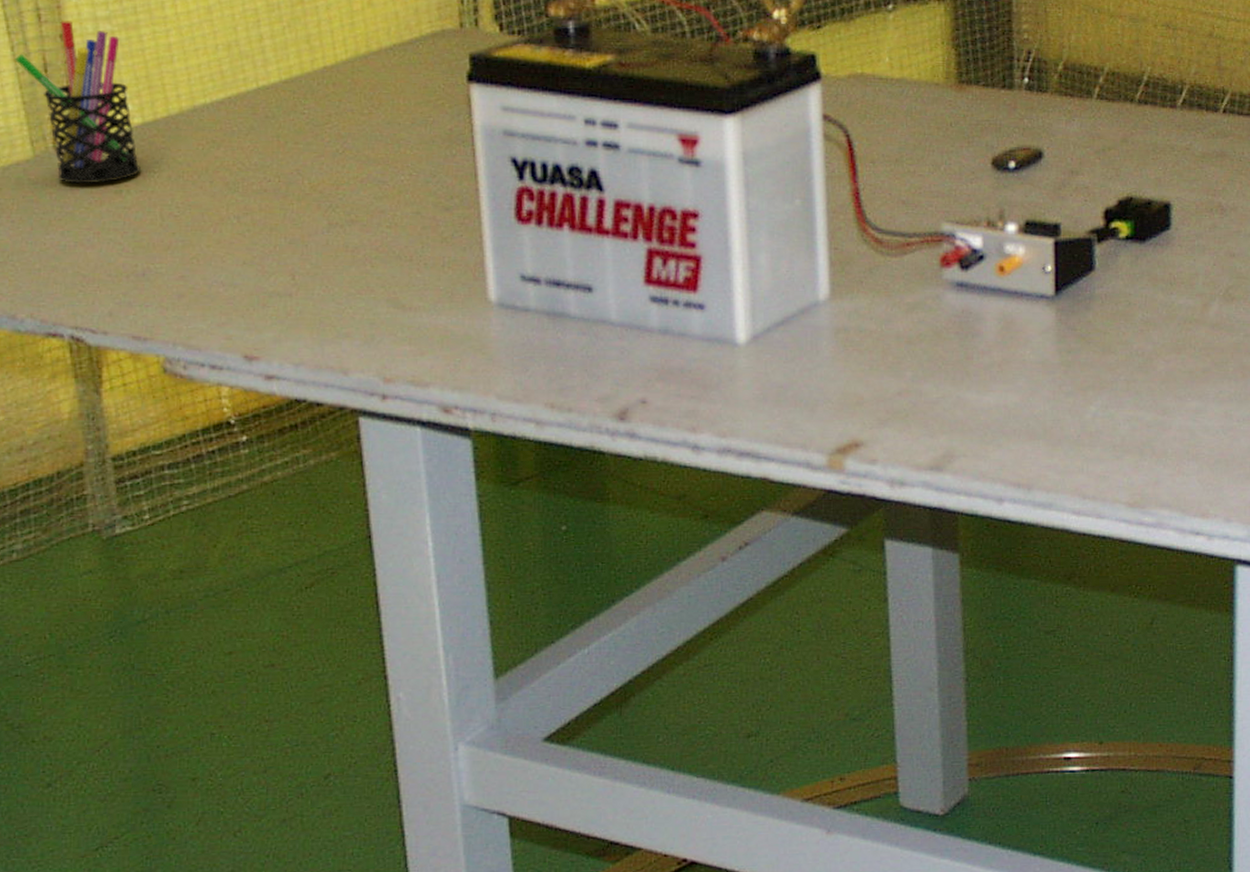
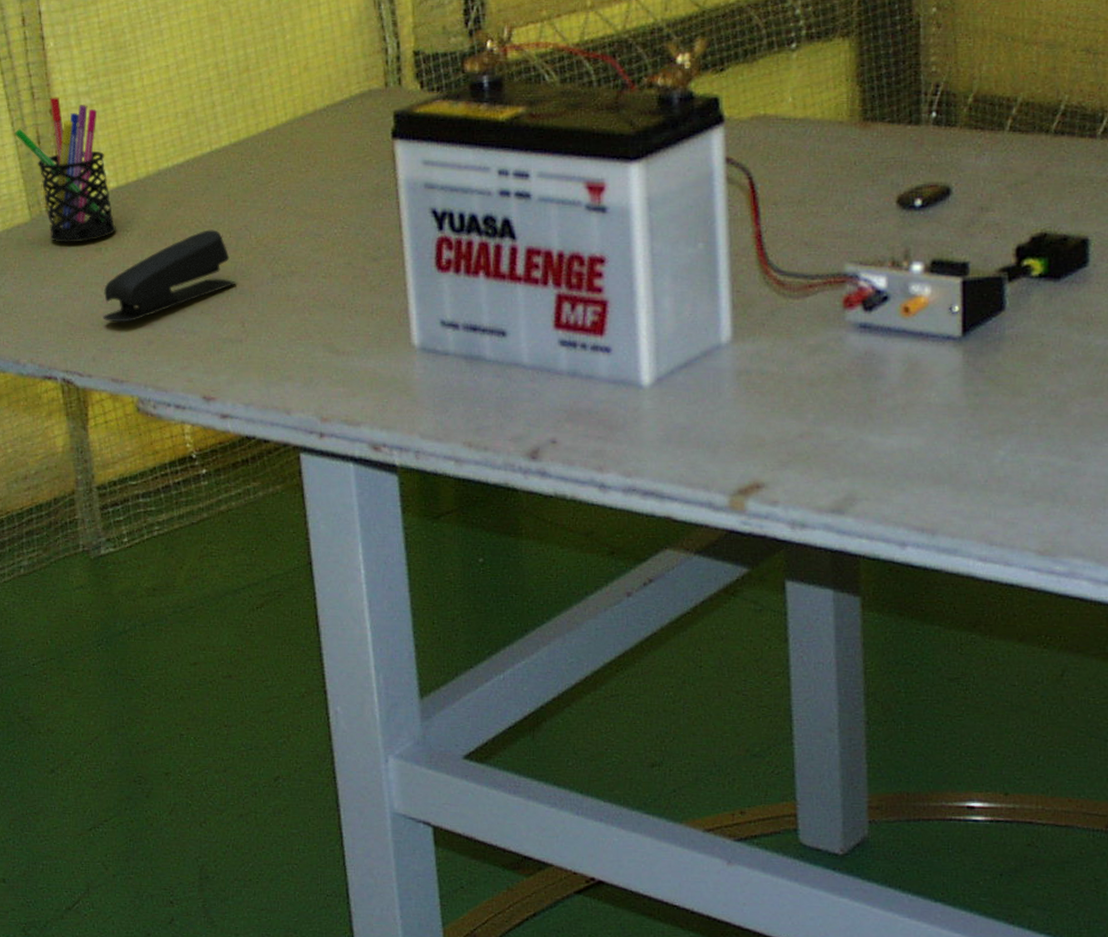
stapler: none [122,173,286,274] -> present [103,229,236,323]

